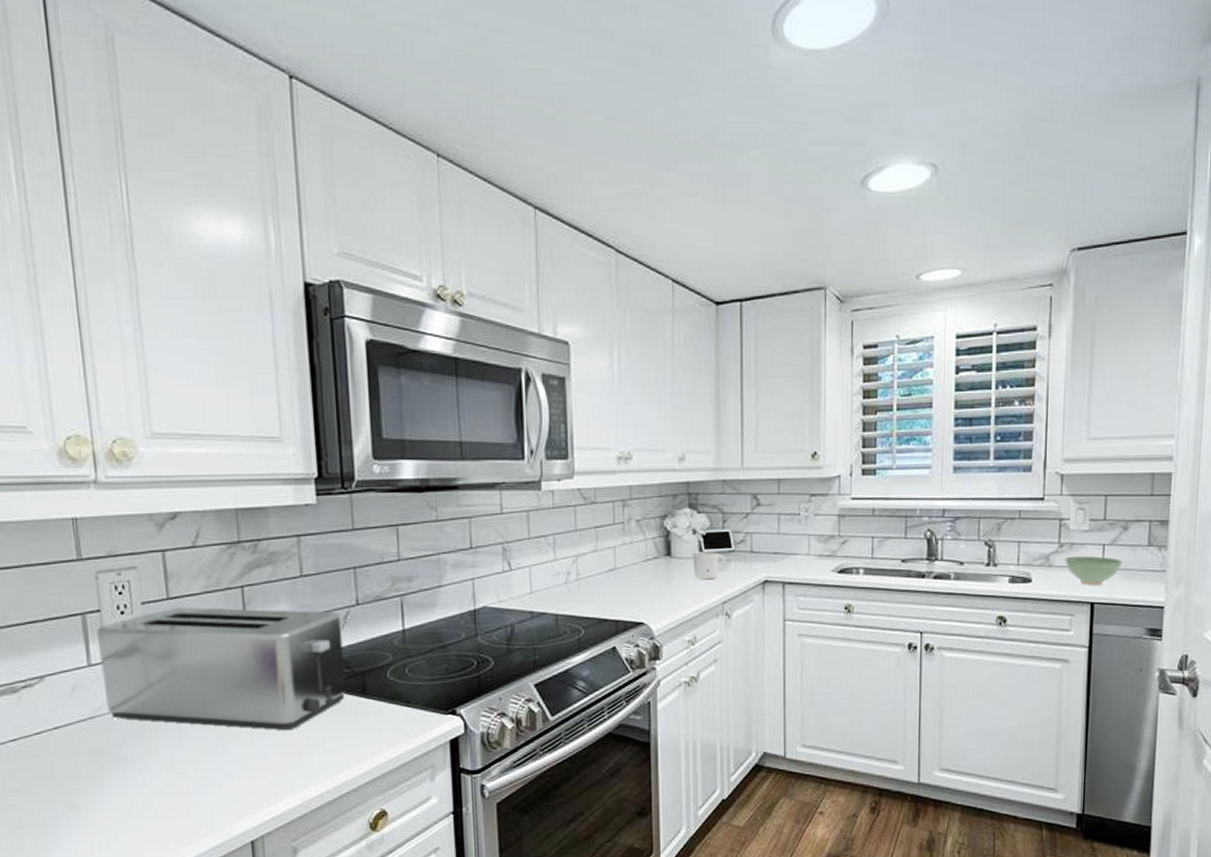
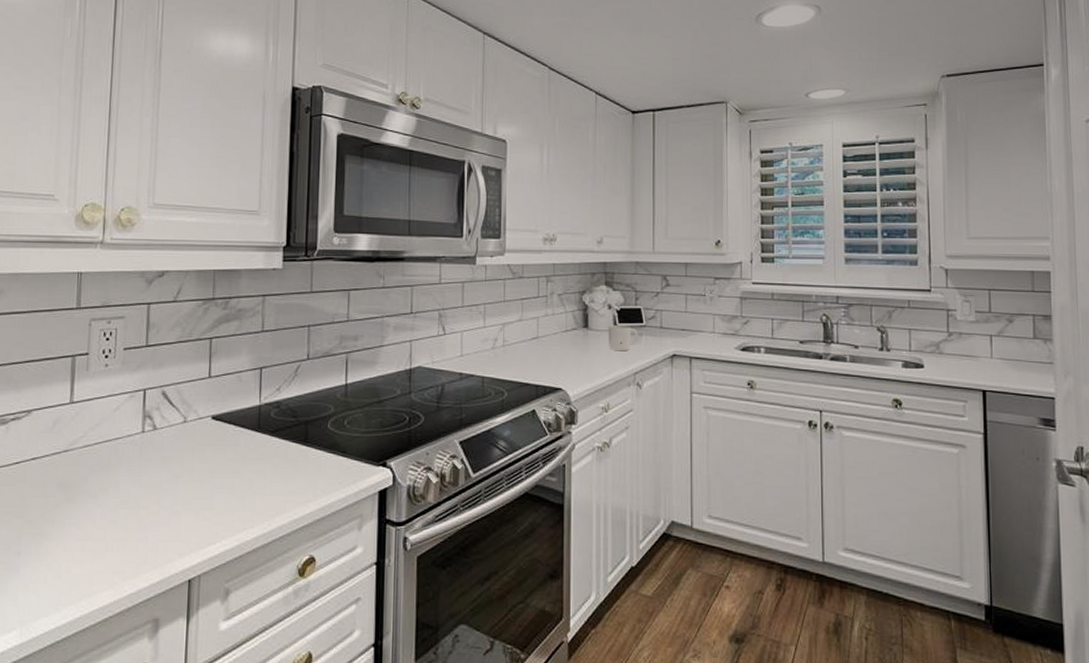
toaster: present [96,607,346,731] -> none [80,354,293,473]
bowl: present [1065,555,1123,586] -> none [955,345,1010,375]

